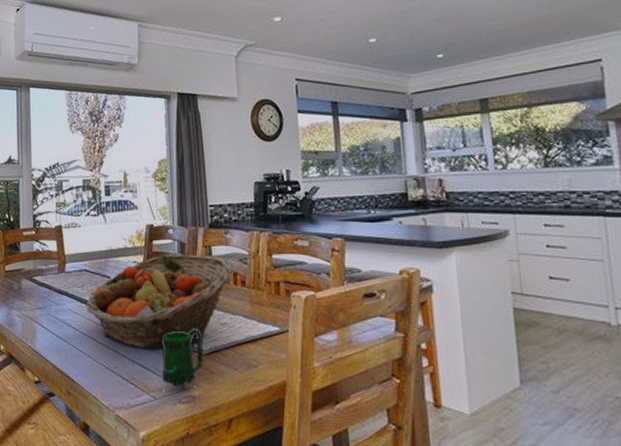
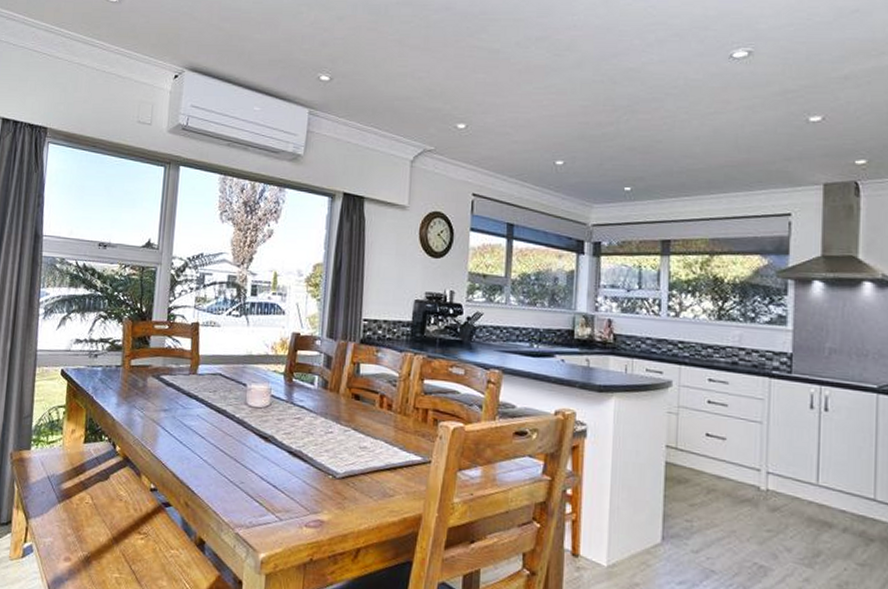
fruit basket: present [85,254,233,349] -> none [216,367,380,466]
mug: present [162,328,204,390] -> none [291,448,340,513]

